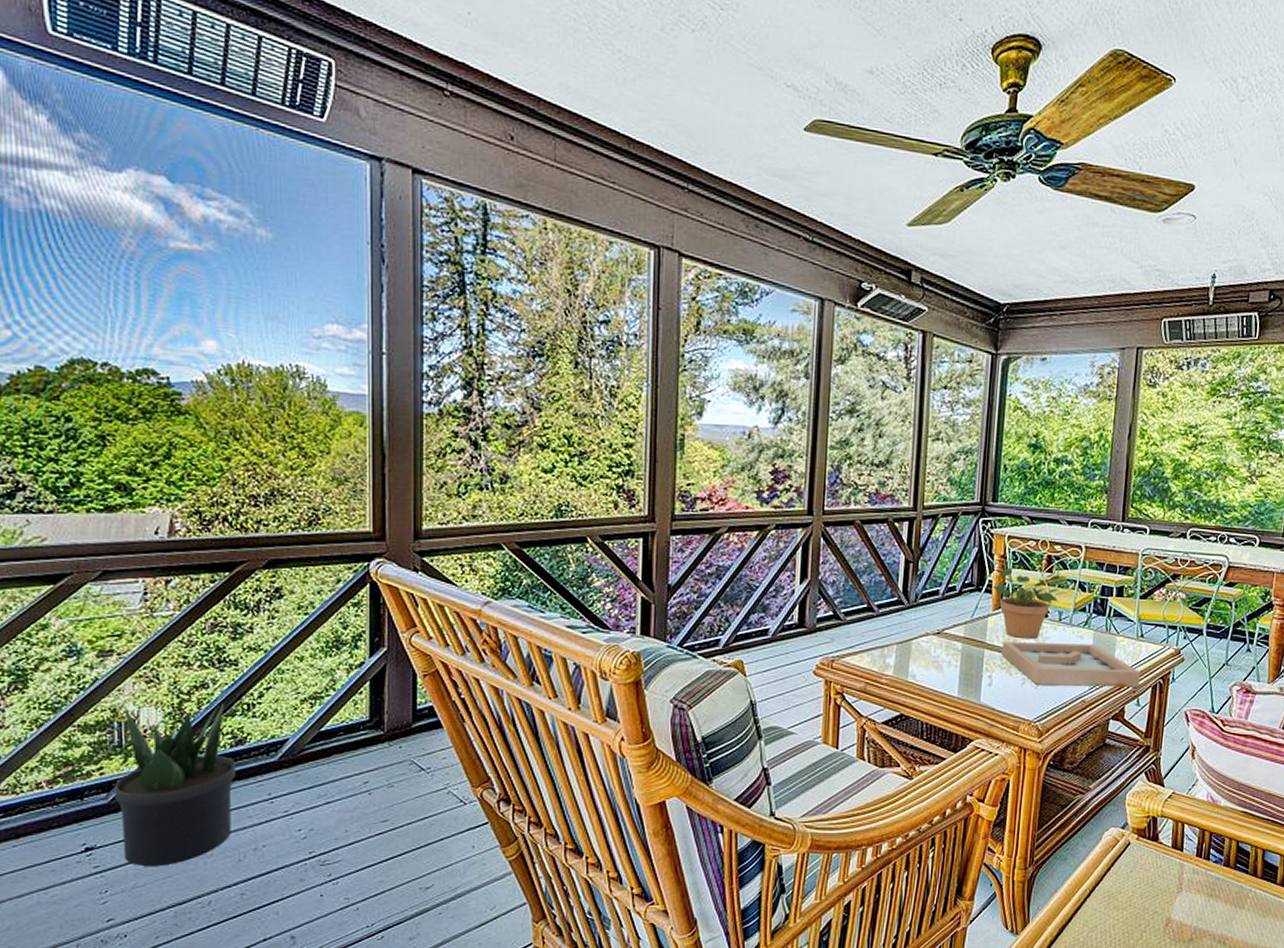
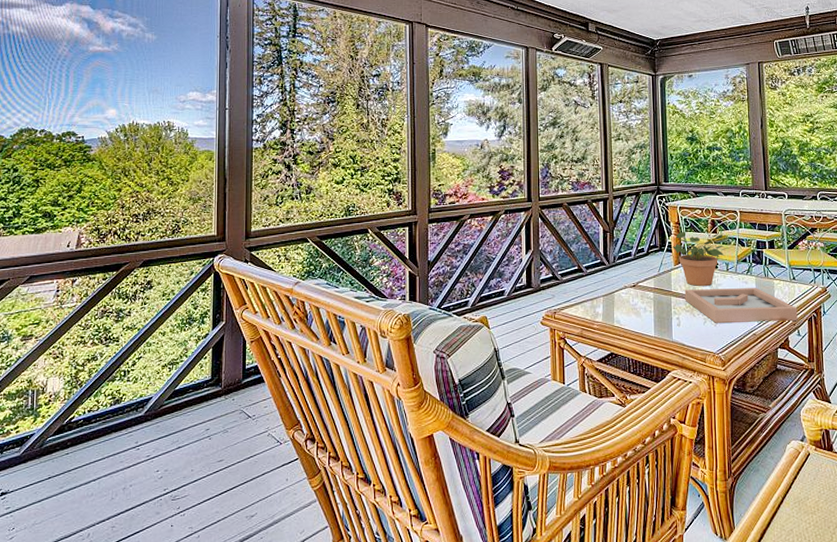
planter: present [114,703,236,866] -> none [25,371,114,506]

